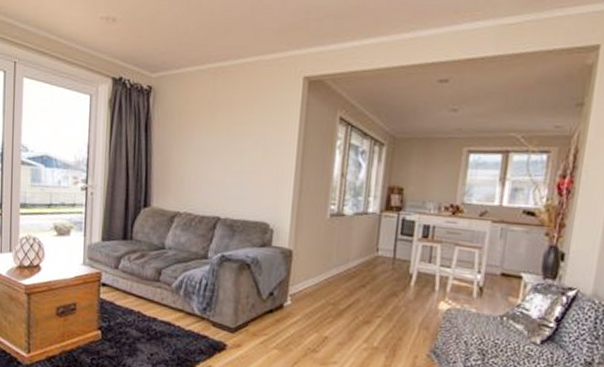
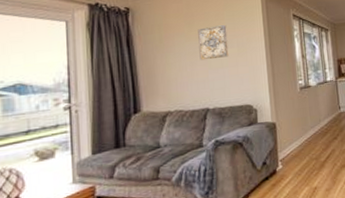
wall art: none [218,120,255,161] -> present [198,25,229,60]

